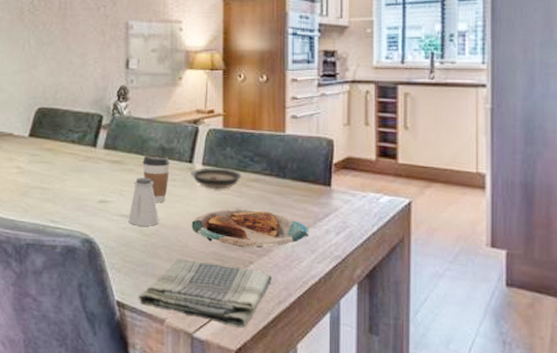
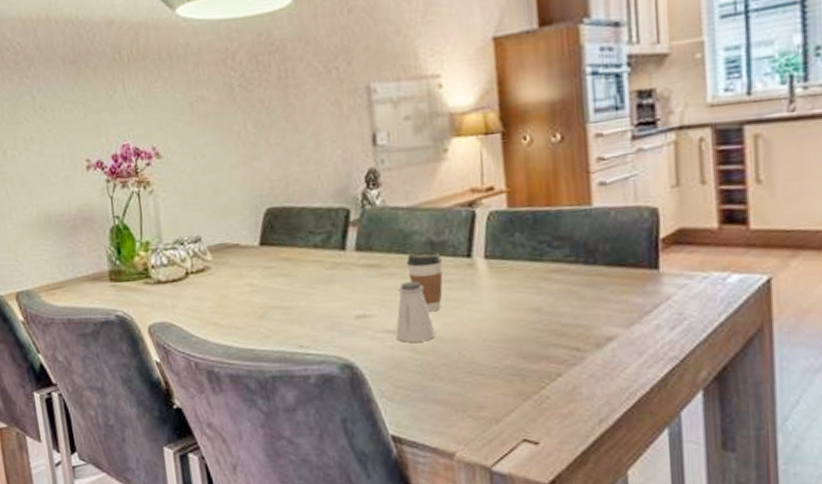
dish towel: present [138,258,272,328] -> none [417,377,588,456]
saucer: present [190,168,242,190] -> none [470,259,538,289]
plate: present [191,208,309,248] -> none [477,308,634,358]

